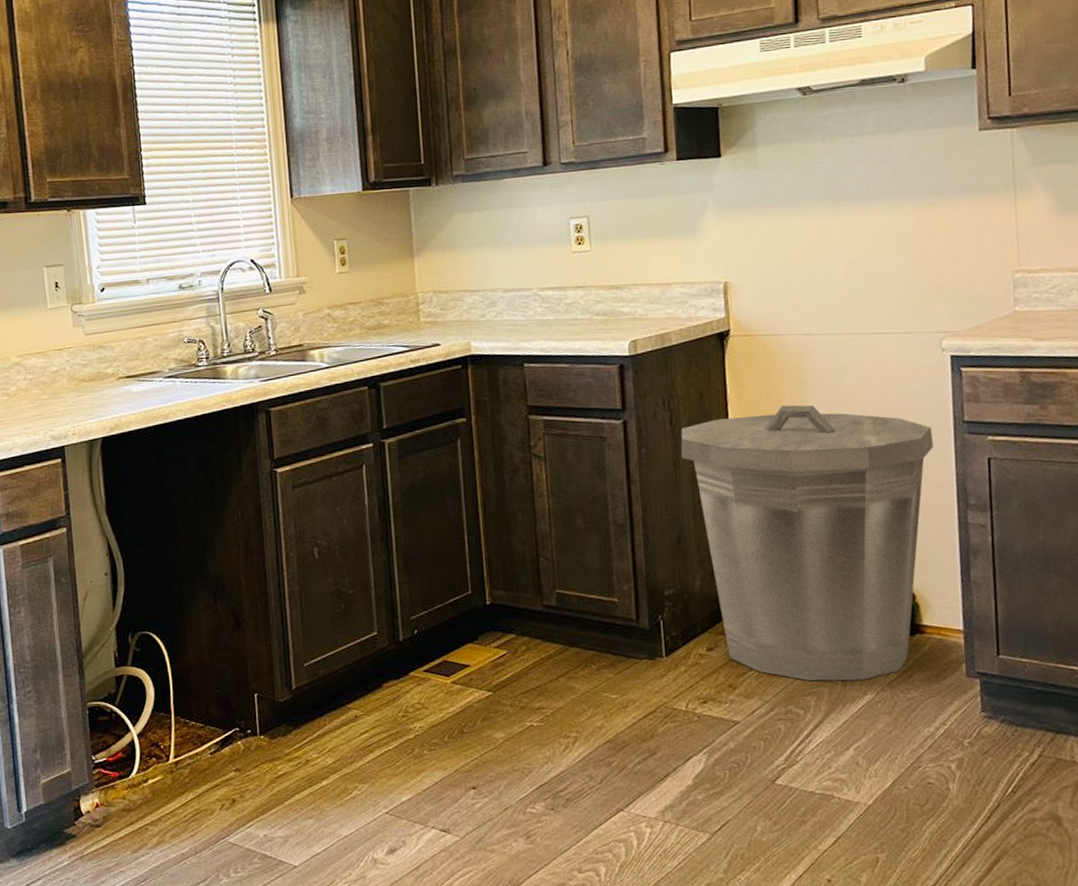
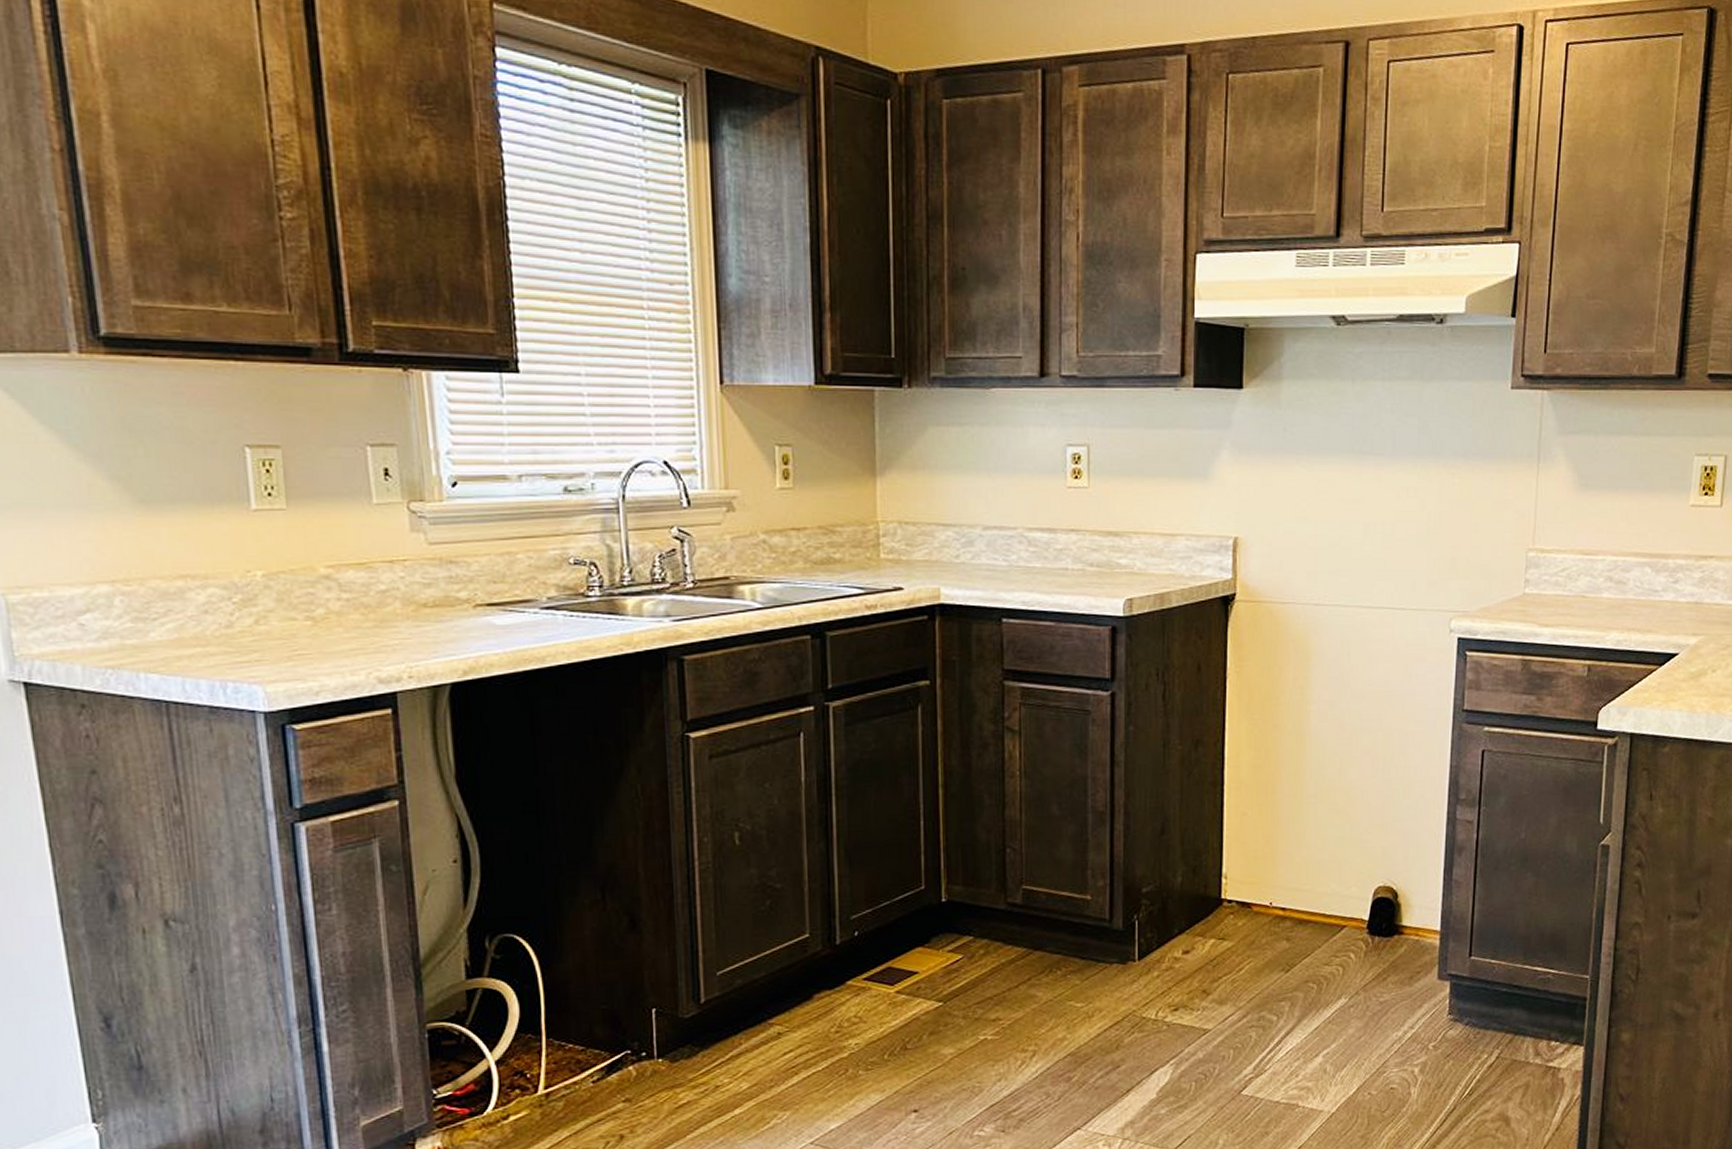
trash can: present [680,405,933,681] -> none [1172,683,1431,986]

